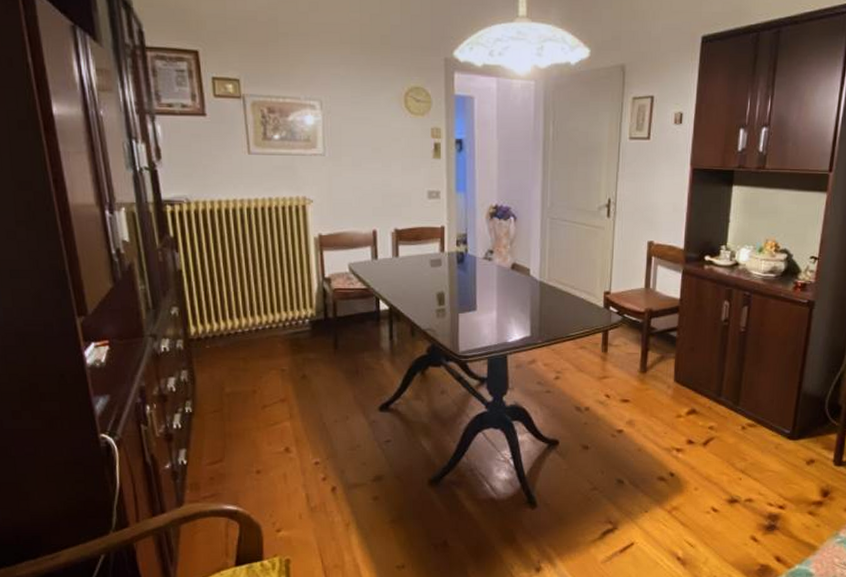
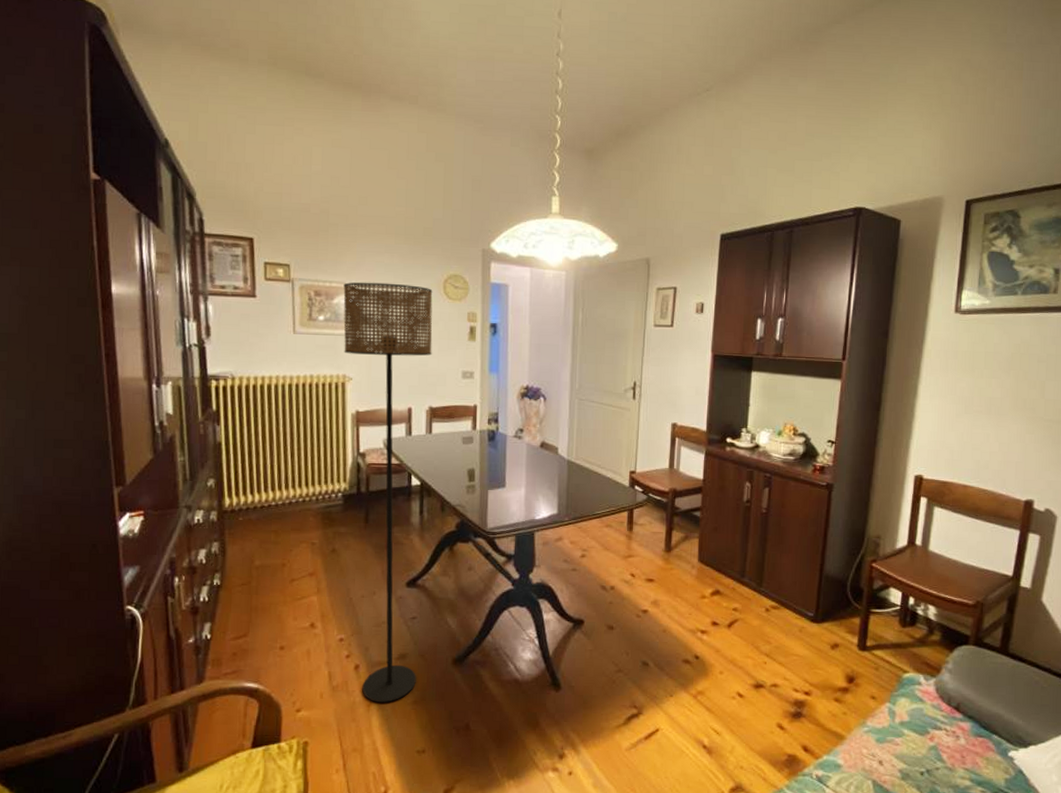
floor lamp: none [298,97,395,522] -> present [343,282,433,703]

